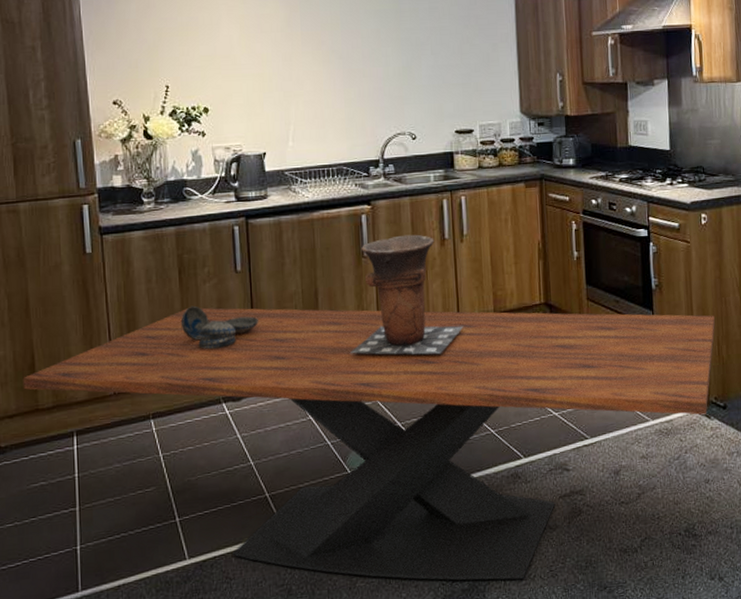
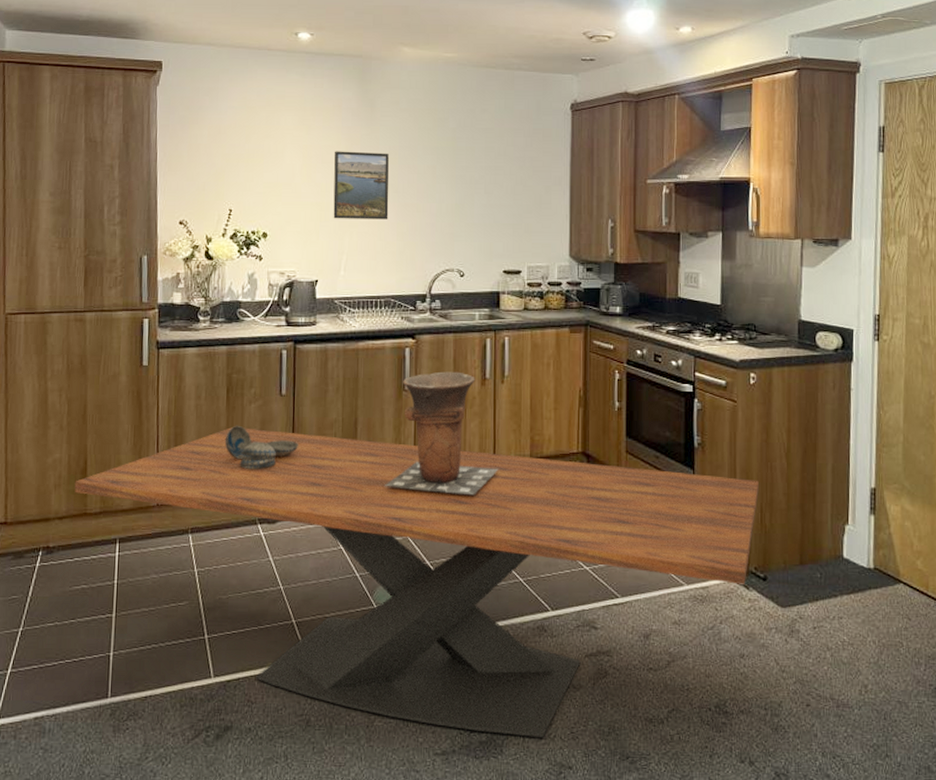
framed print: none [274,18,335,89] -> present [333,151,389,220]

